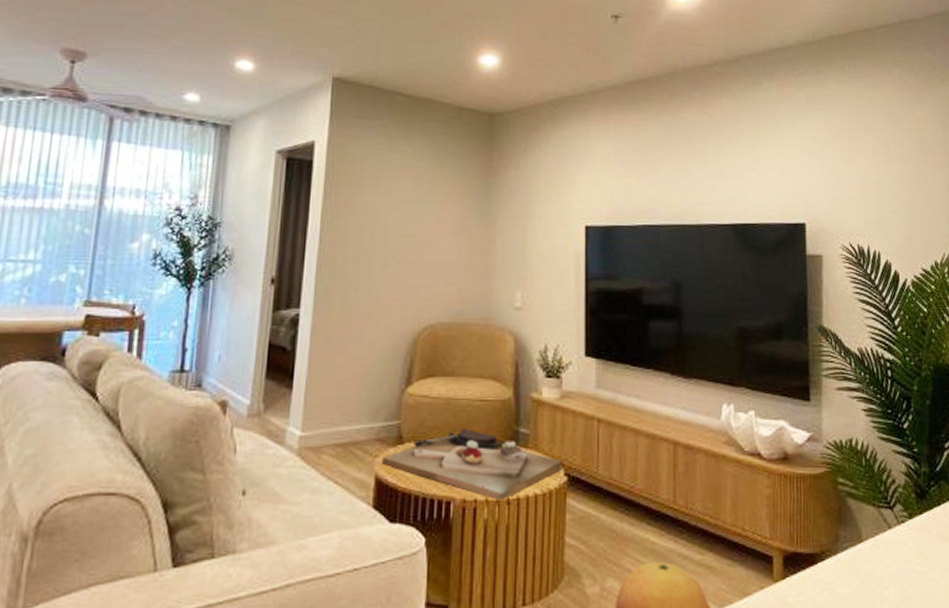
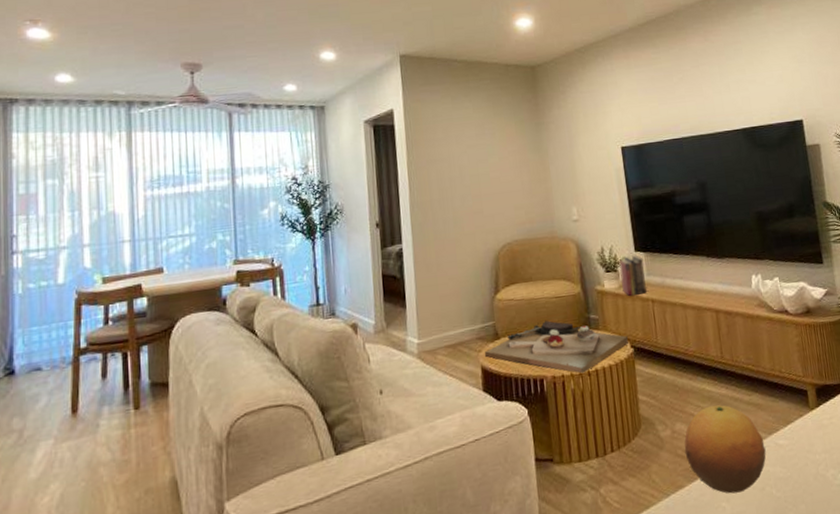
books: none [562,360,594,410] -> present [619,255,647,296]

